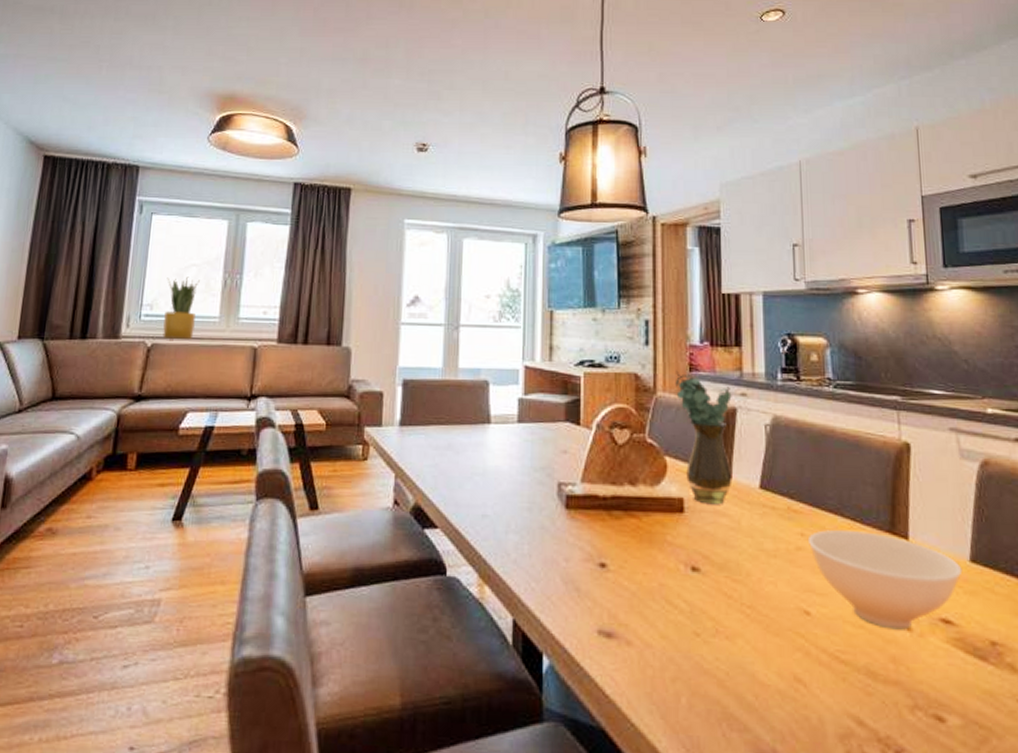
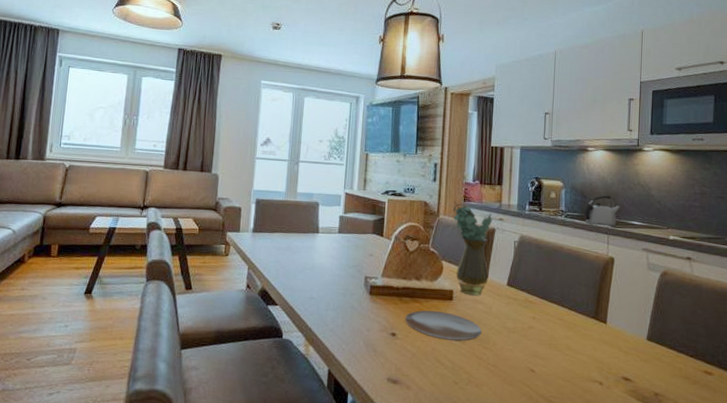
planter: present [162,277,200,340] -> none [77,116,106,164]
plate: none [618,528,728,573] -> present [405,310,481,342]
bowl: present [807,530,963,630] -> none [537,315,641,384]
kettle: none [860,354,912,399] -> present [584,195,620,227]

